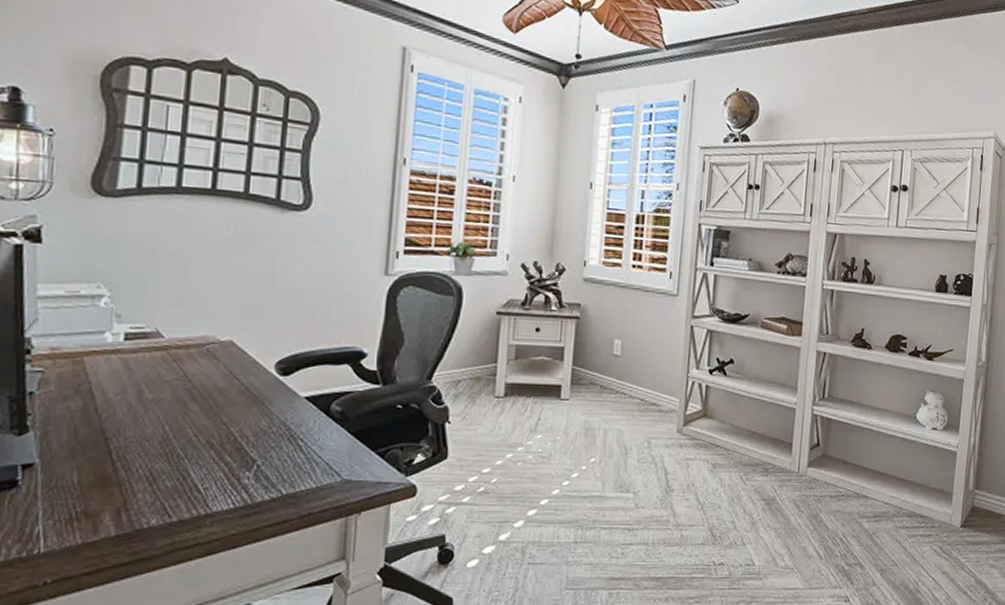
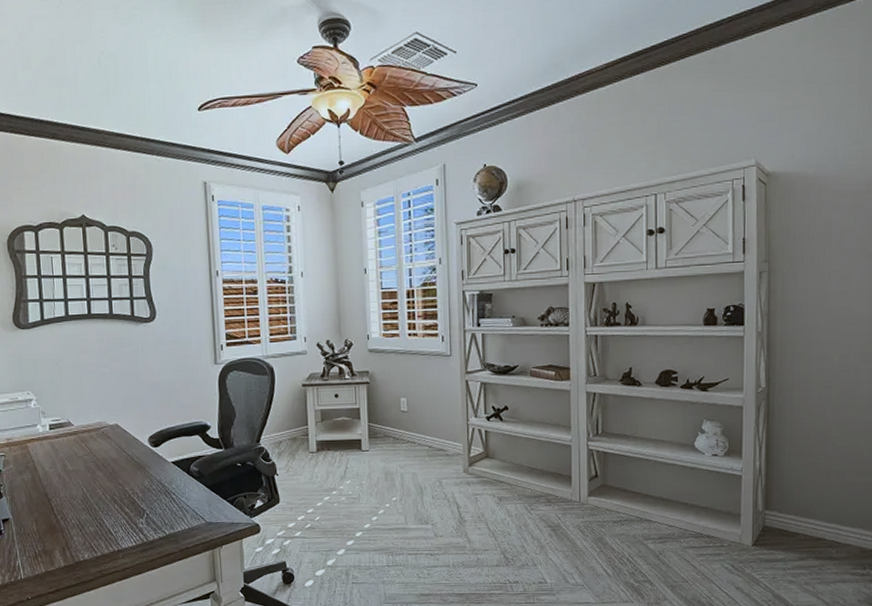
potted plant: present [444,241,478,277] -> none [255,330,282,359]

